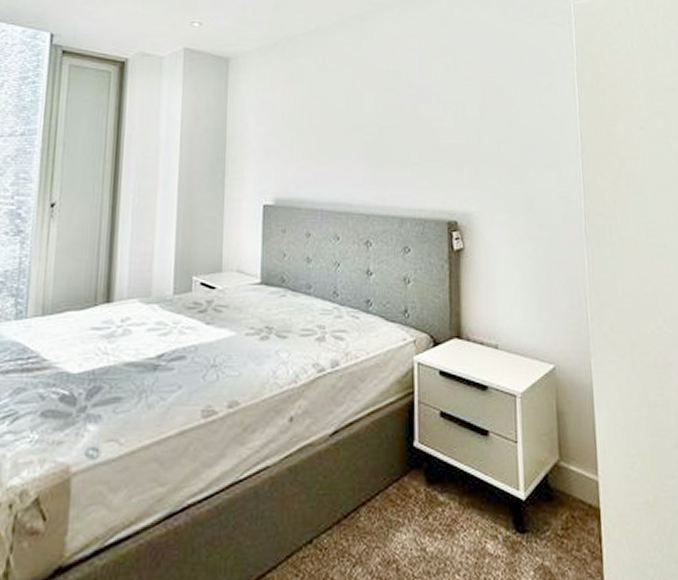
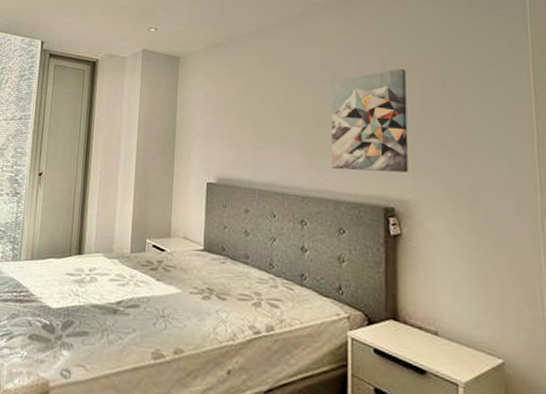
wall art: none [394,75,470,184] -> present [331,68,409,173]

